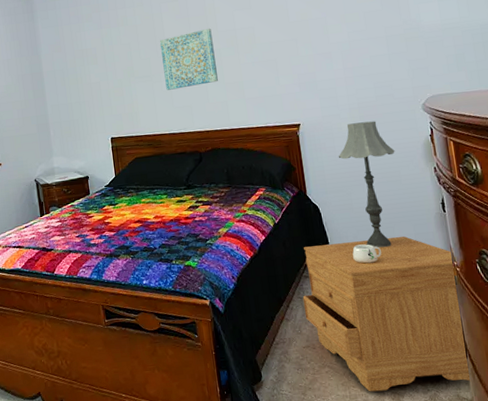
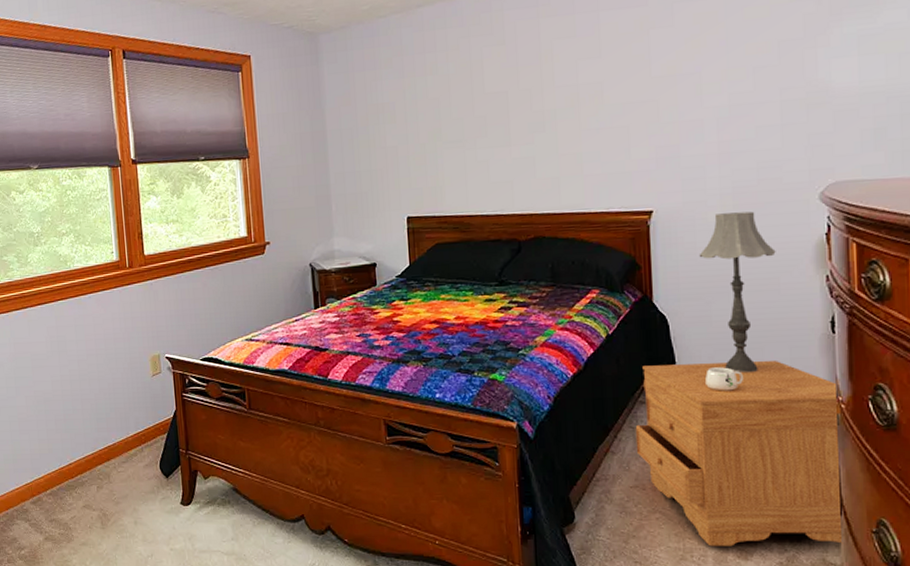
wall art: present [160,28,218,90] -> none [478,81,550,160]

